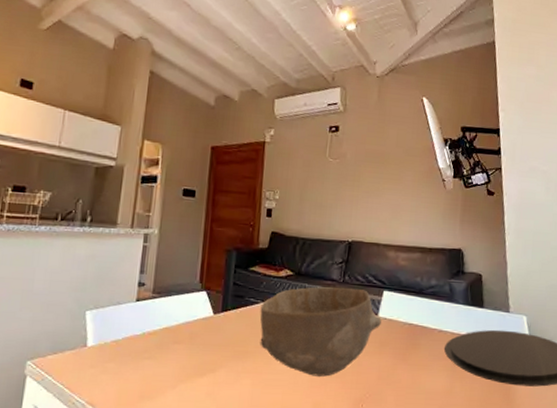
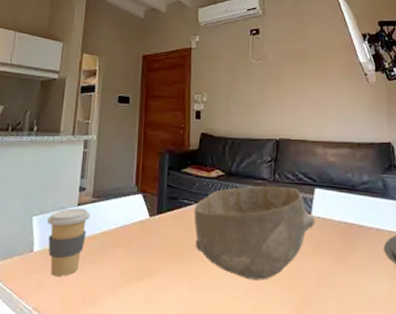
coffee cup: none [102,304,150,371] -> present [47,208,91,276]

